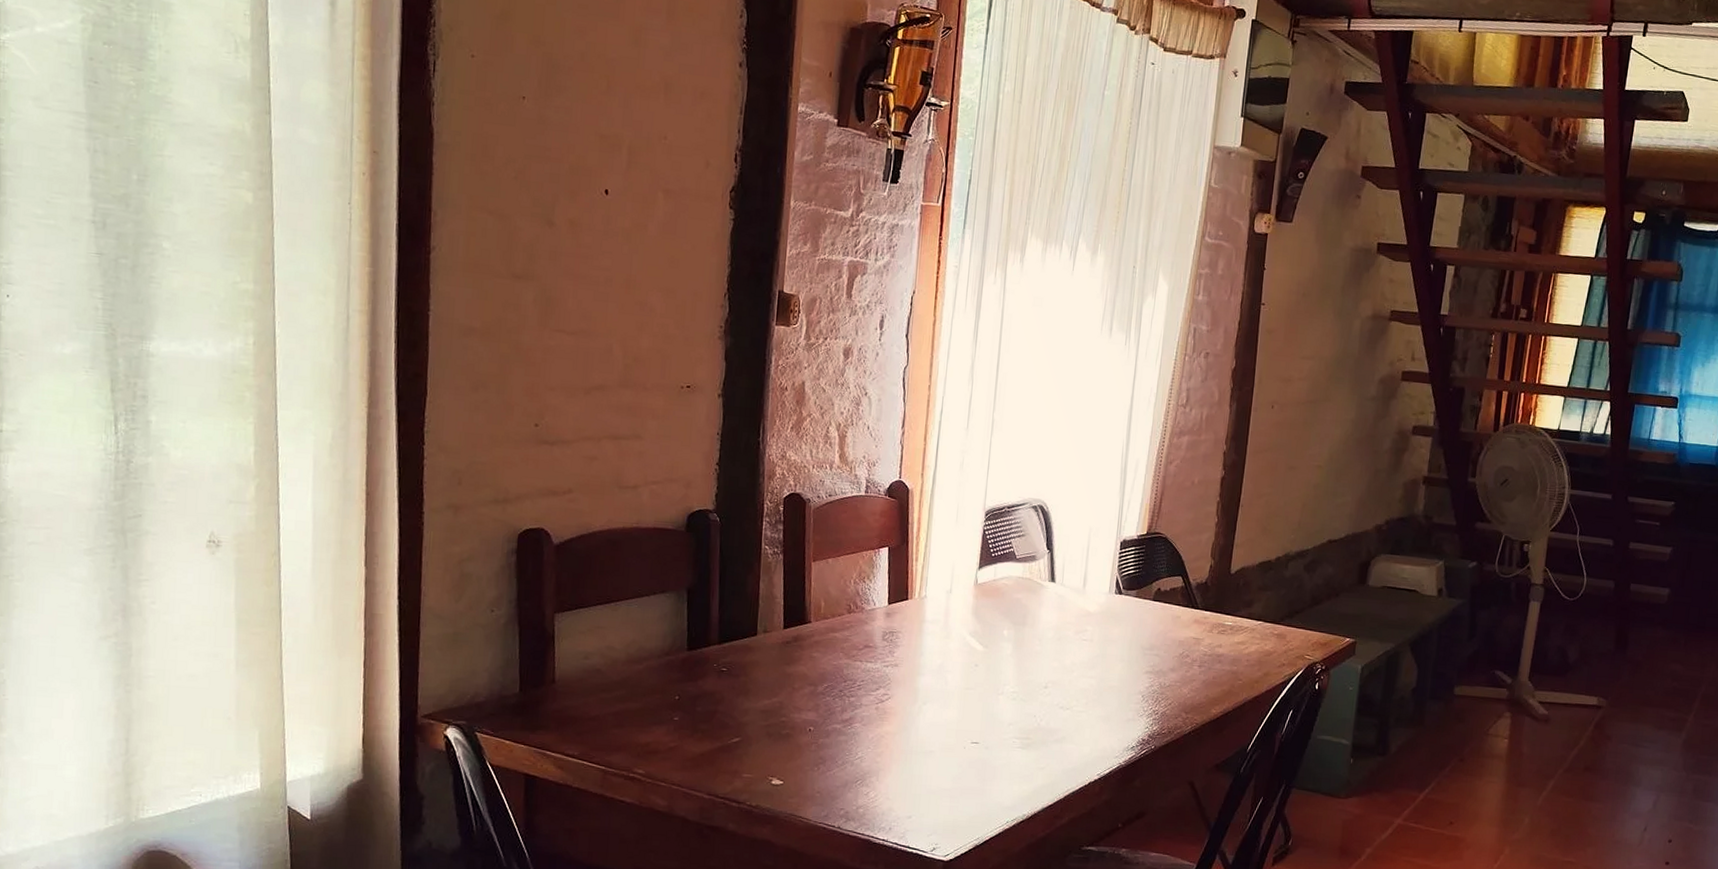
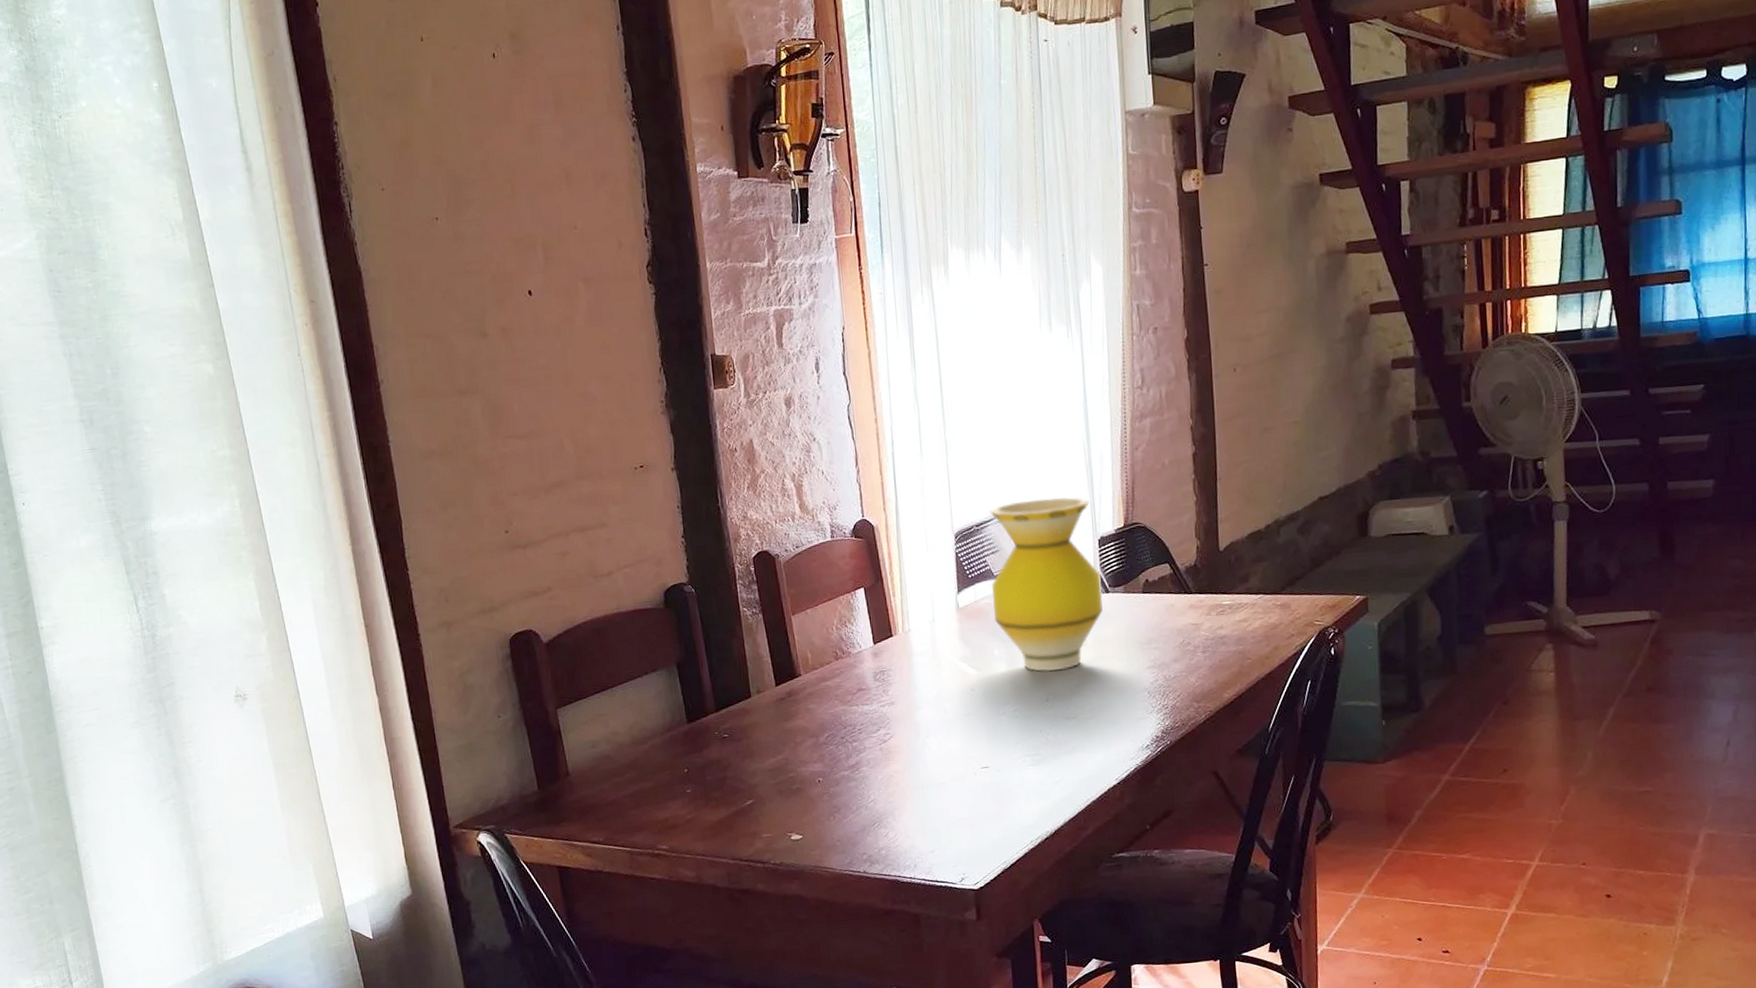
vase: none [1009,490,1120,661] -> present [989,496,1103,672]

